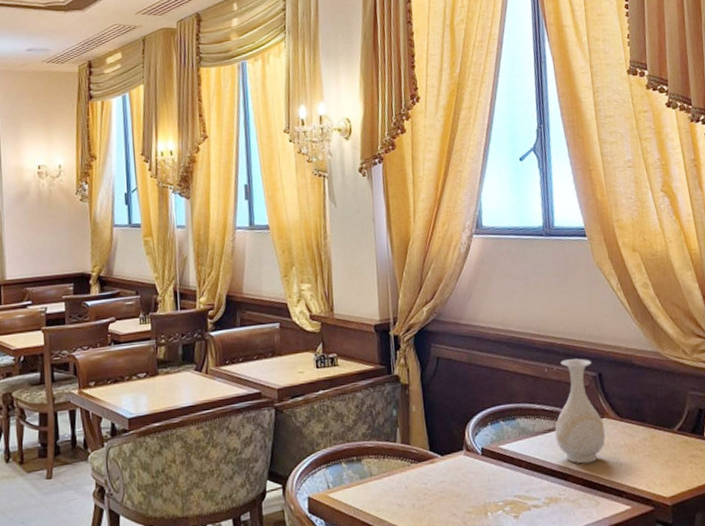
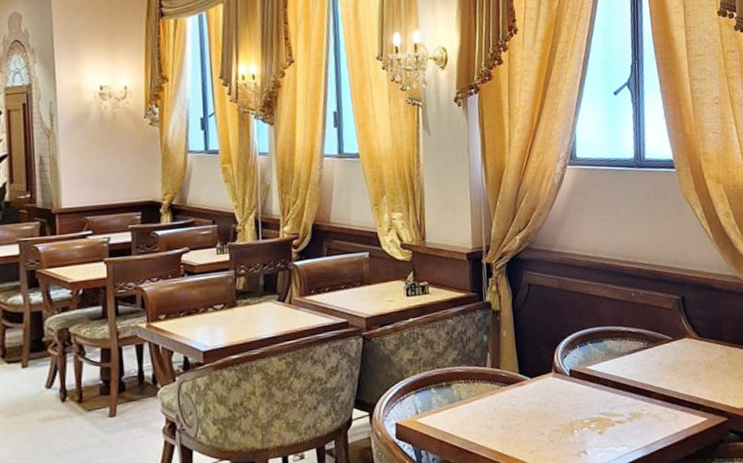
vase: present [554,358,606,464] -> none [639,283,687,381]

